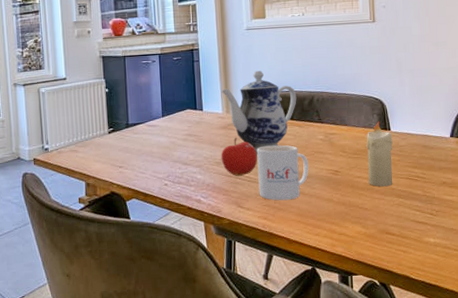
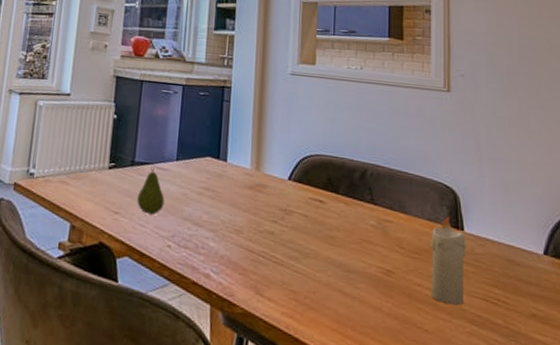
fruit: none [135,124,158,164] -> present [137,166,165,215]
teapot: present [221,70,297,153] -> none [253,125,346,227]
fruit: present [221,138,258,177] -> none [242,203,289,255]
mug: present [257,145,309,201] -> none [285,220,353,299]

